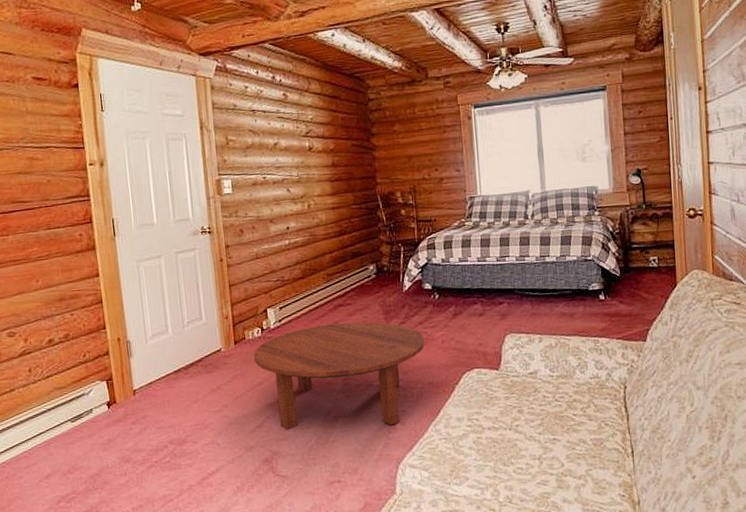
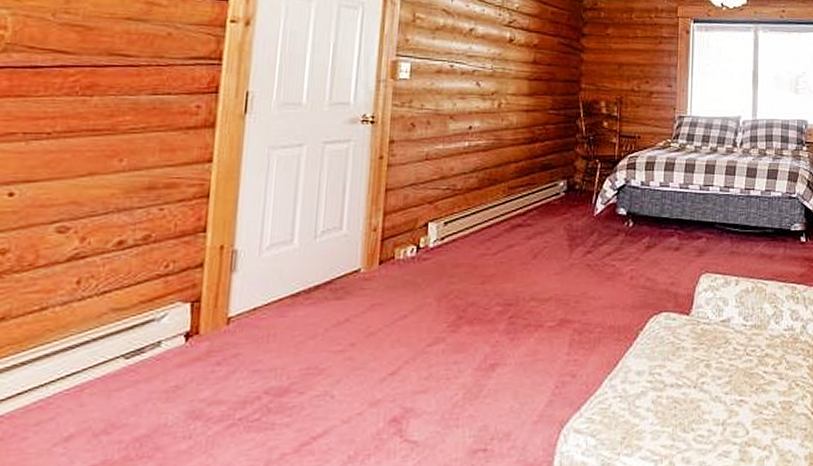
coffee table: present [253,322,425,430] -> none [400,247,611,380]

